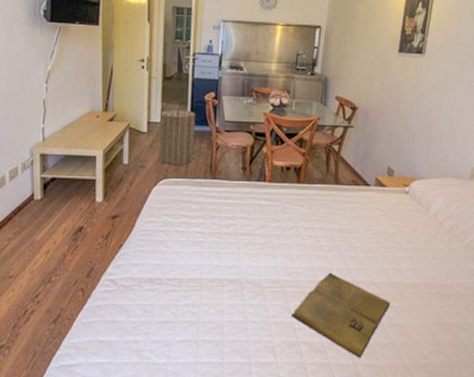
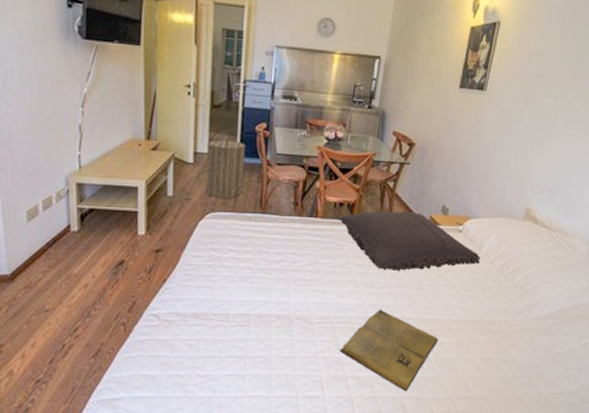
pillow: none [286,174,429,235] -> present [338,211,480,272]

